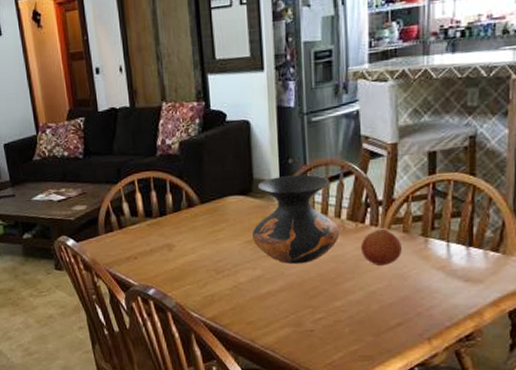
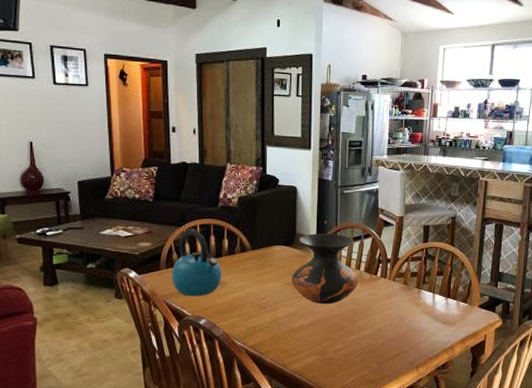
kettle: none [111,185,169,263] -> present [171,229,222,296]
fruit: present [360,228,402,265] -> none [372,280,402,308]

